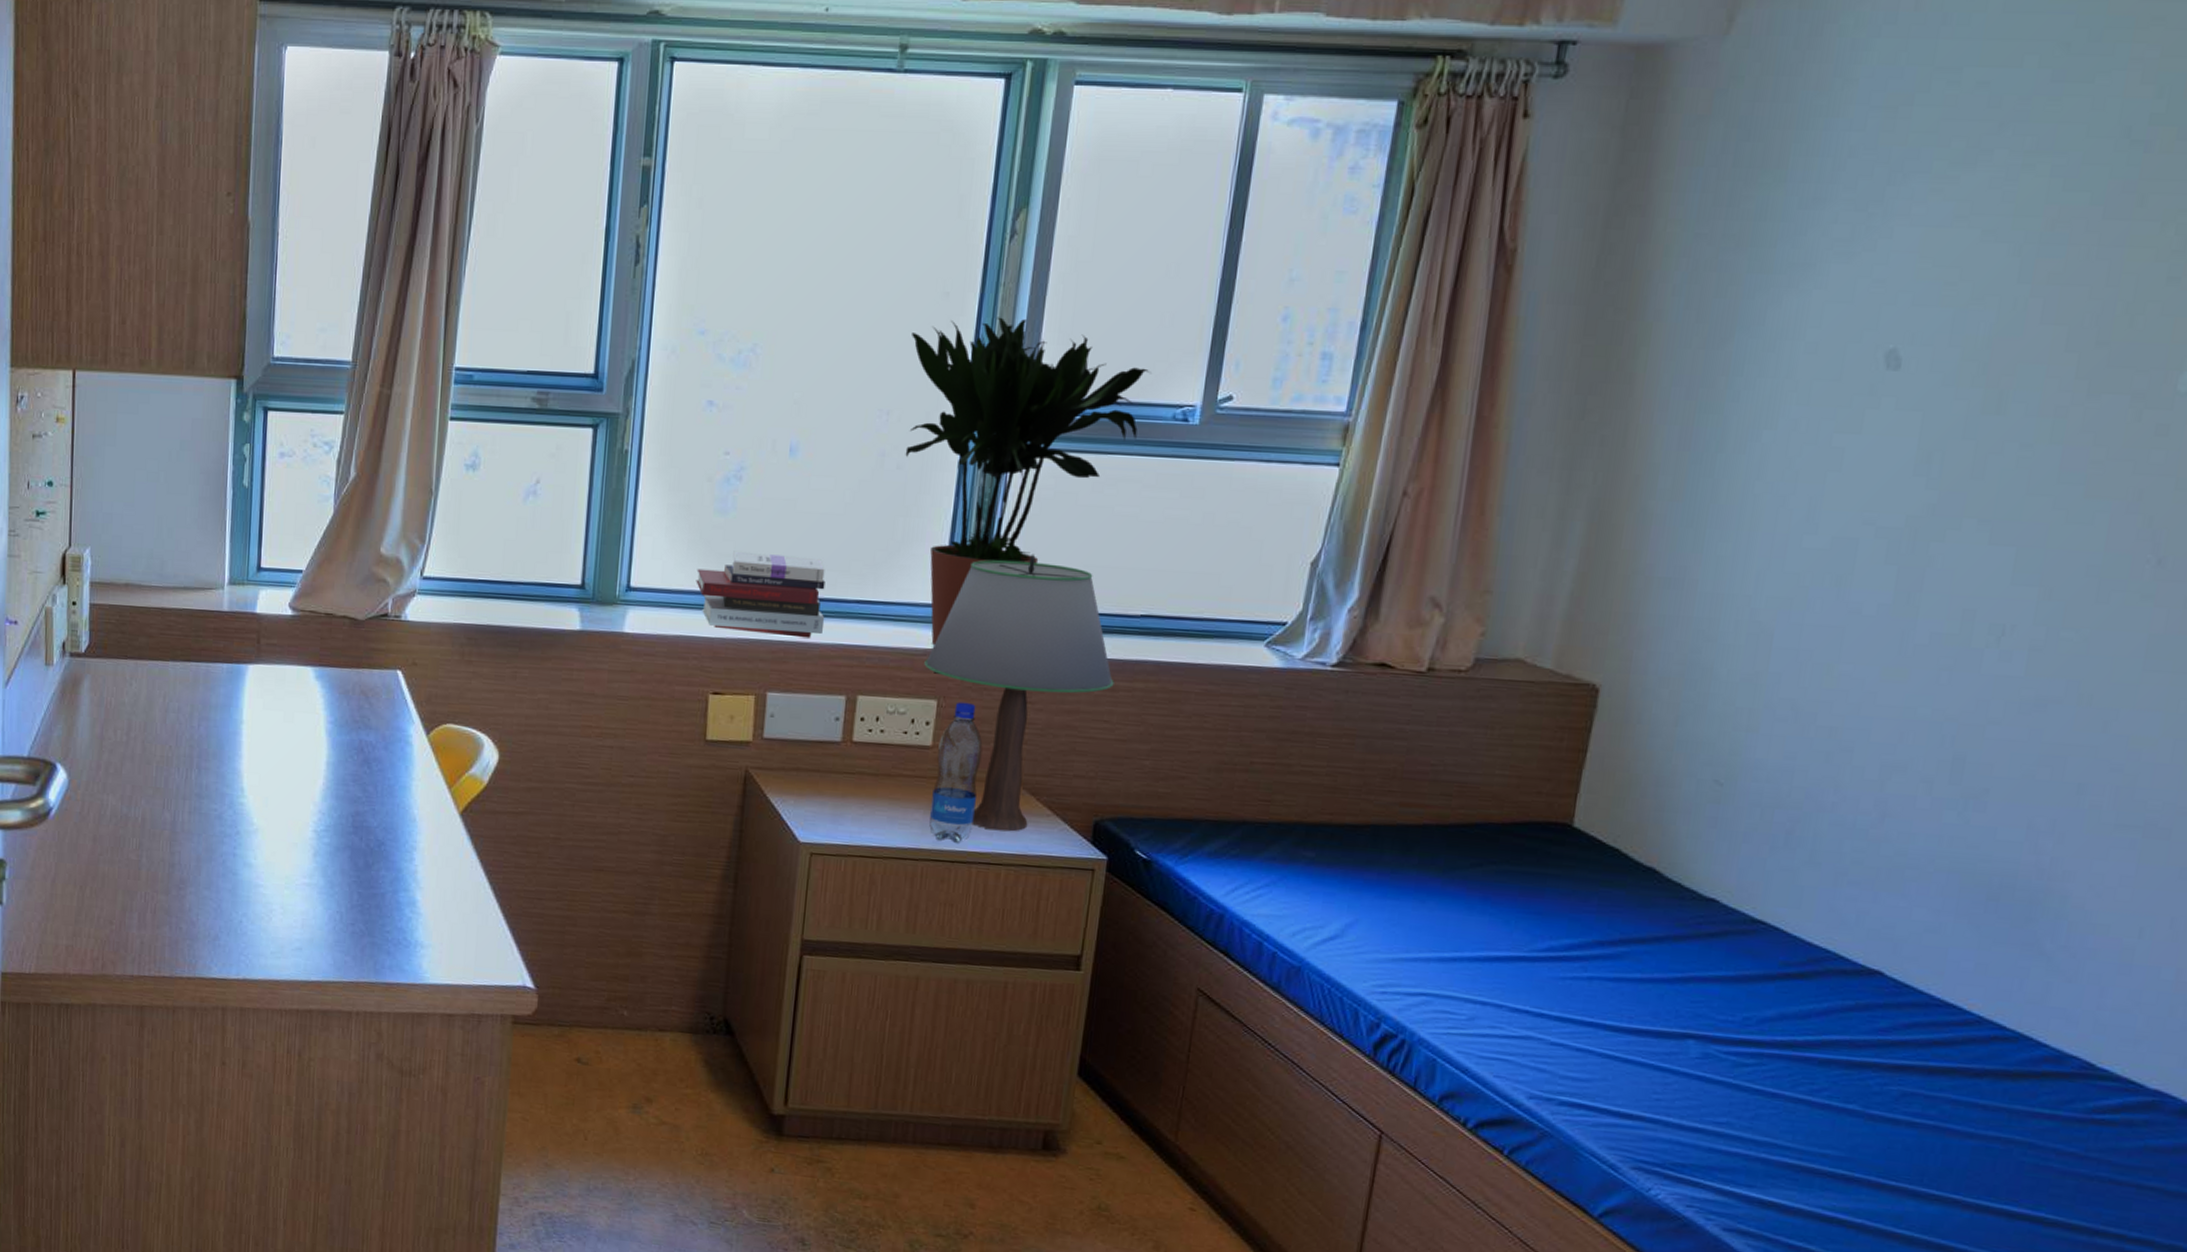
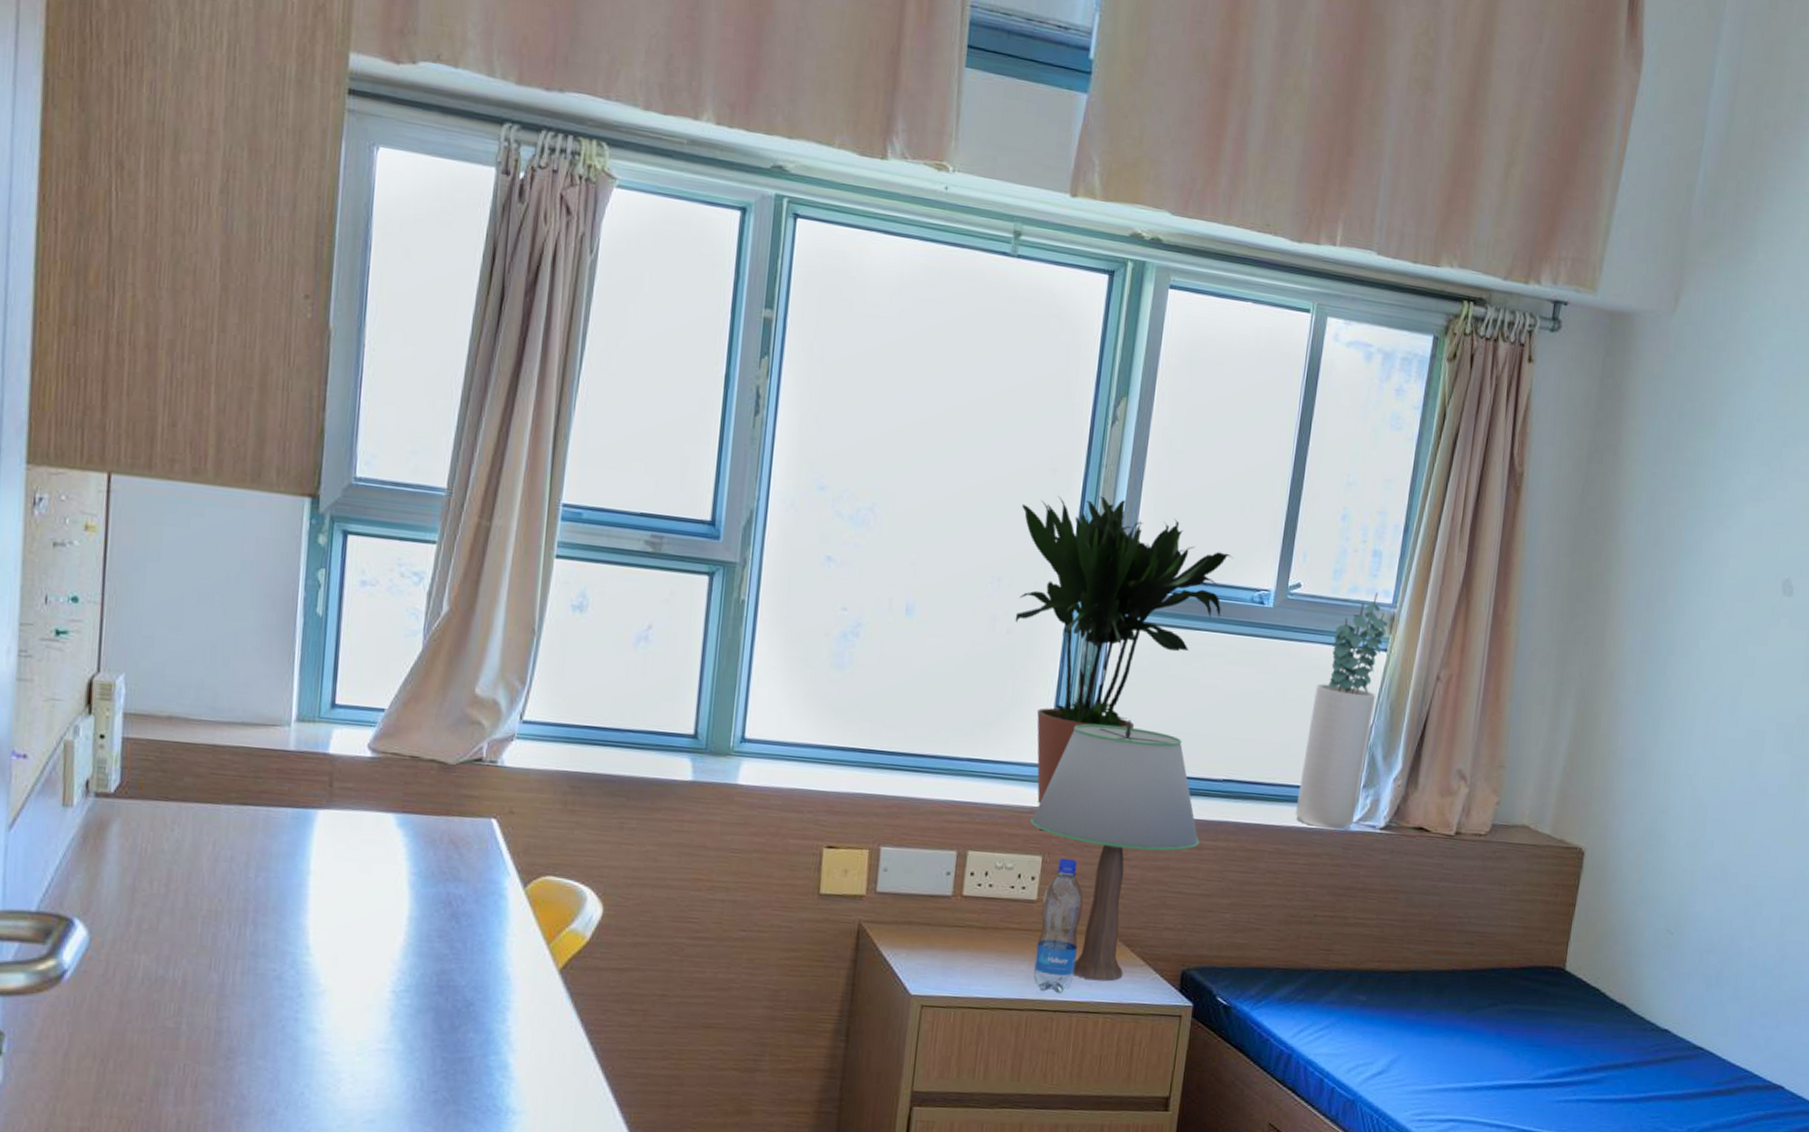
books: present [696,551,825,638] -> none [811,706,939,794]
vase: none [1226,400,1342,668] -> present [1295,592,1389,830]

